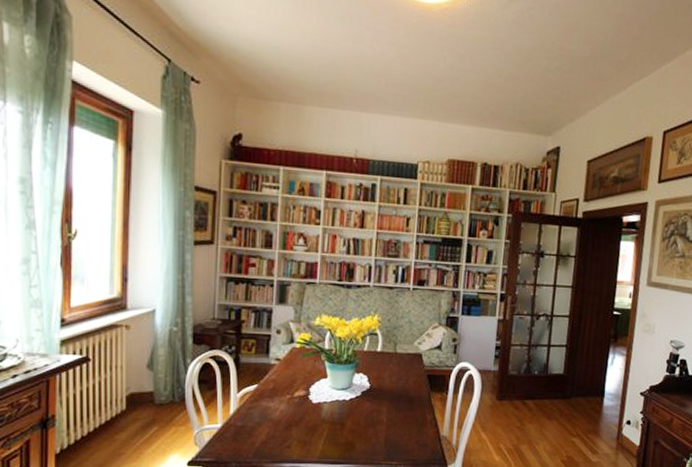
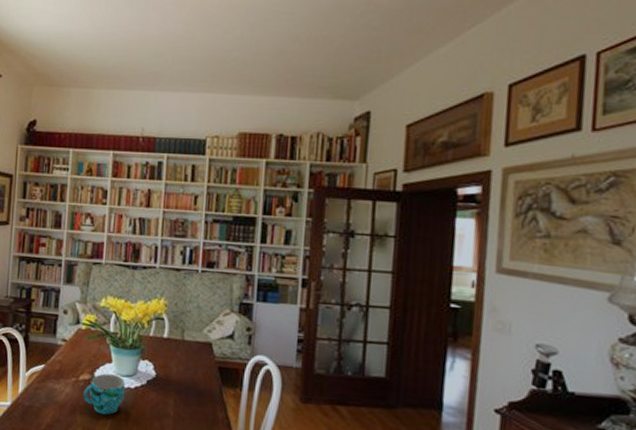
cup: none [299,388,341,427] -> present [83,373,126,415]

